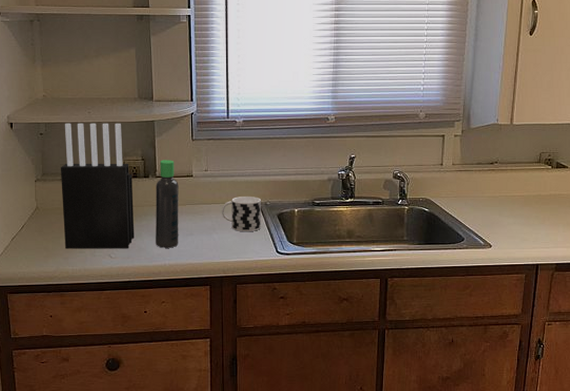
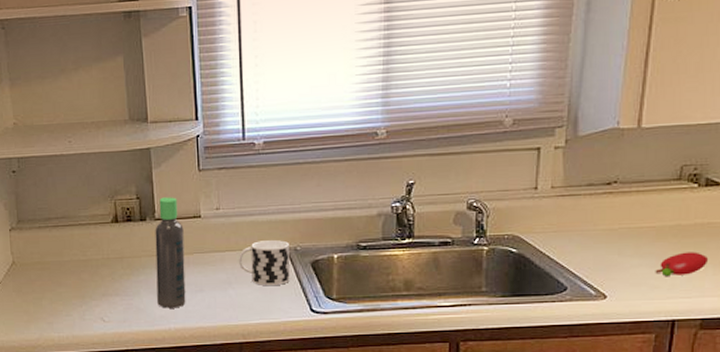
knife block: present [60,123,135,249] -> none [38,153,132,312]
fruit: none [524,215,560,231] -> present [655,252,709,276]

